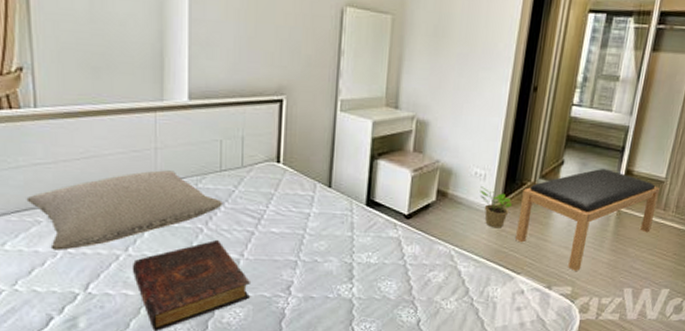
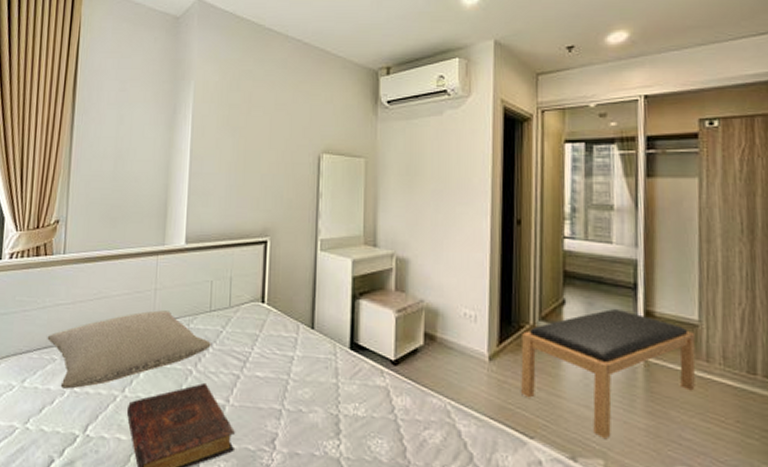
potted plant: present [480,187,512,228] -> none [472,329,511,379]

